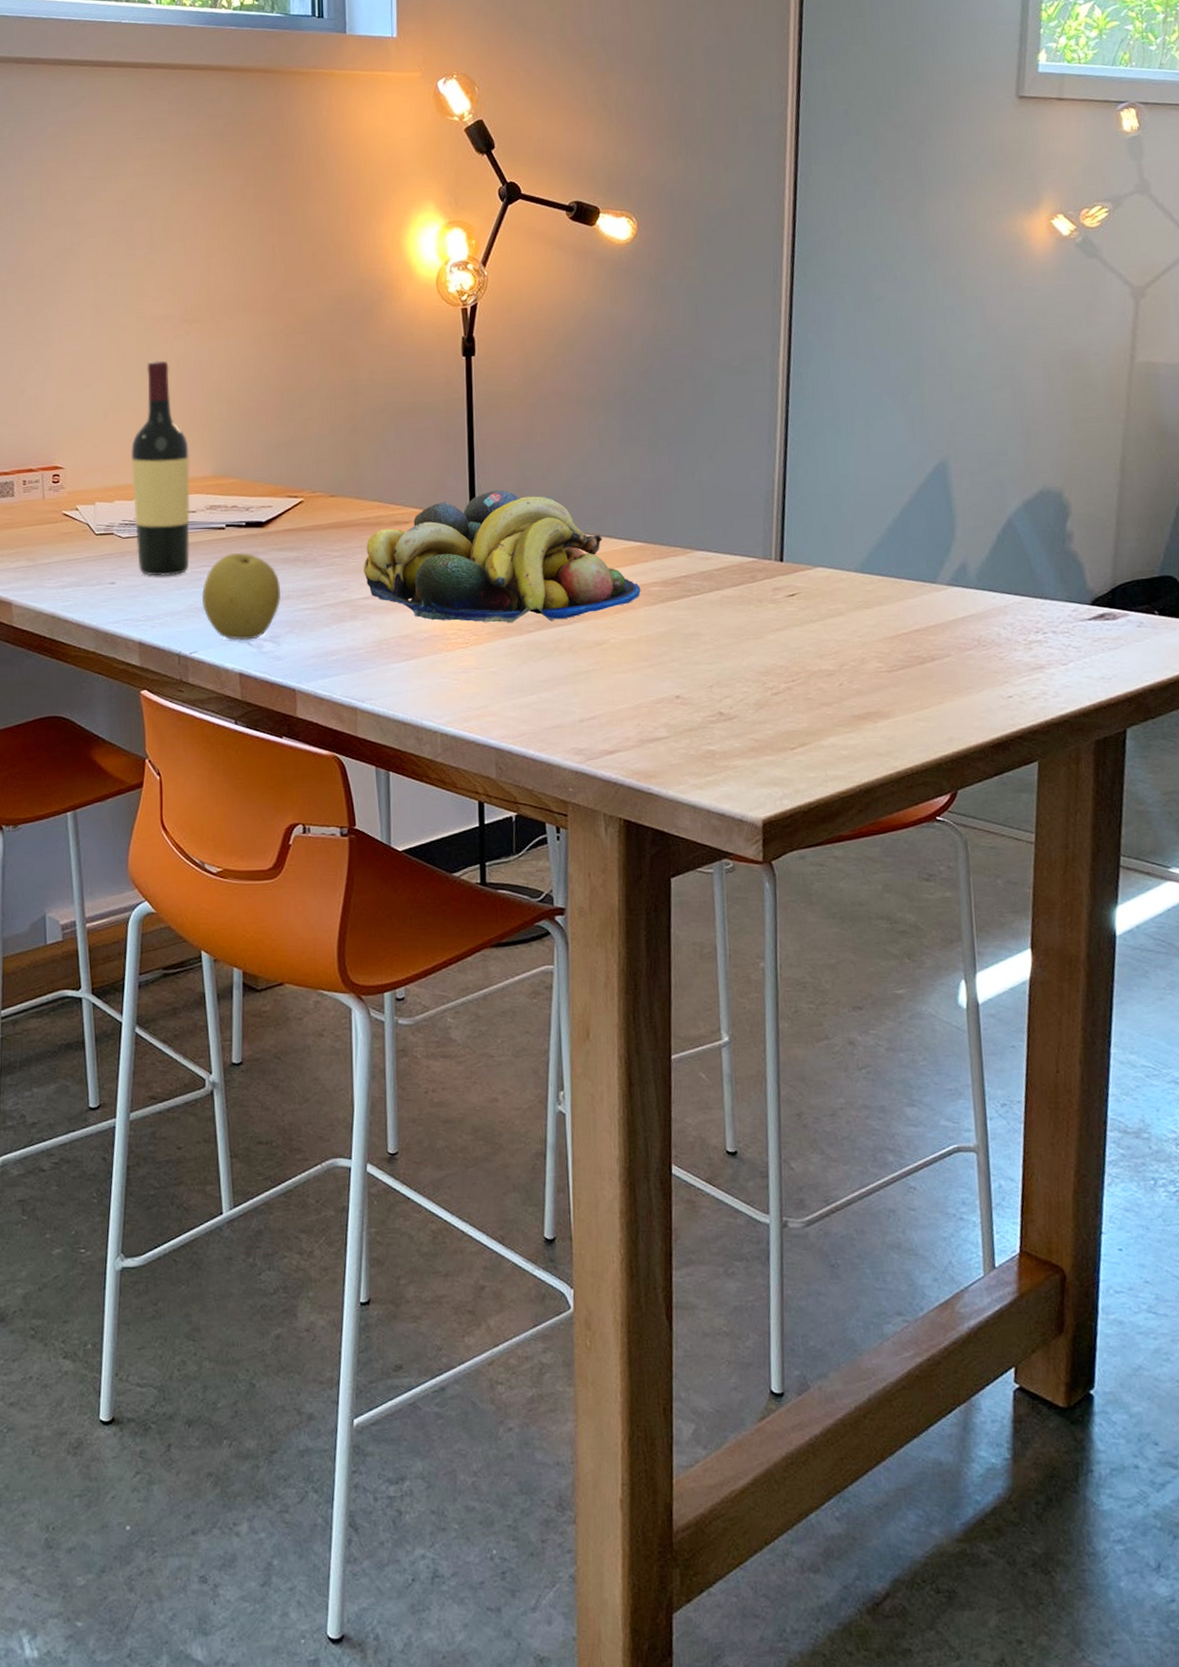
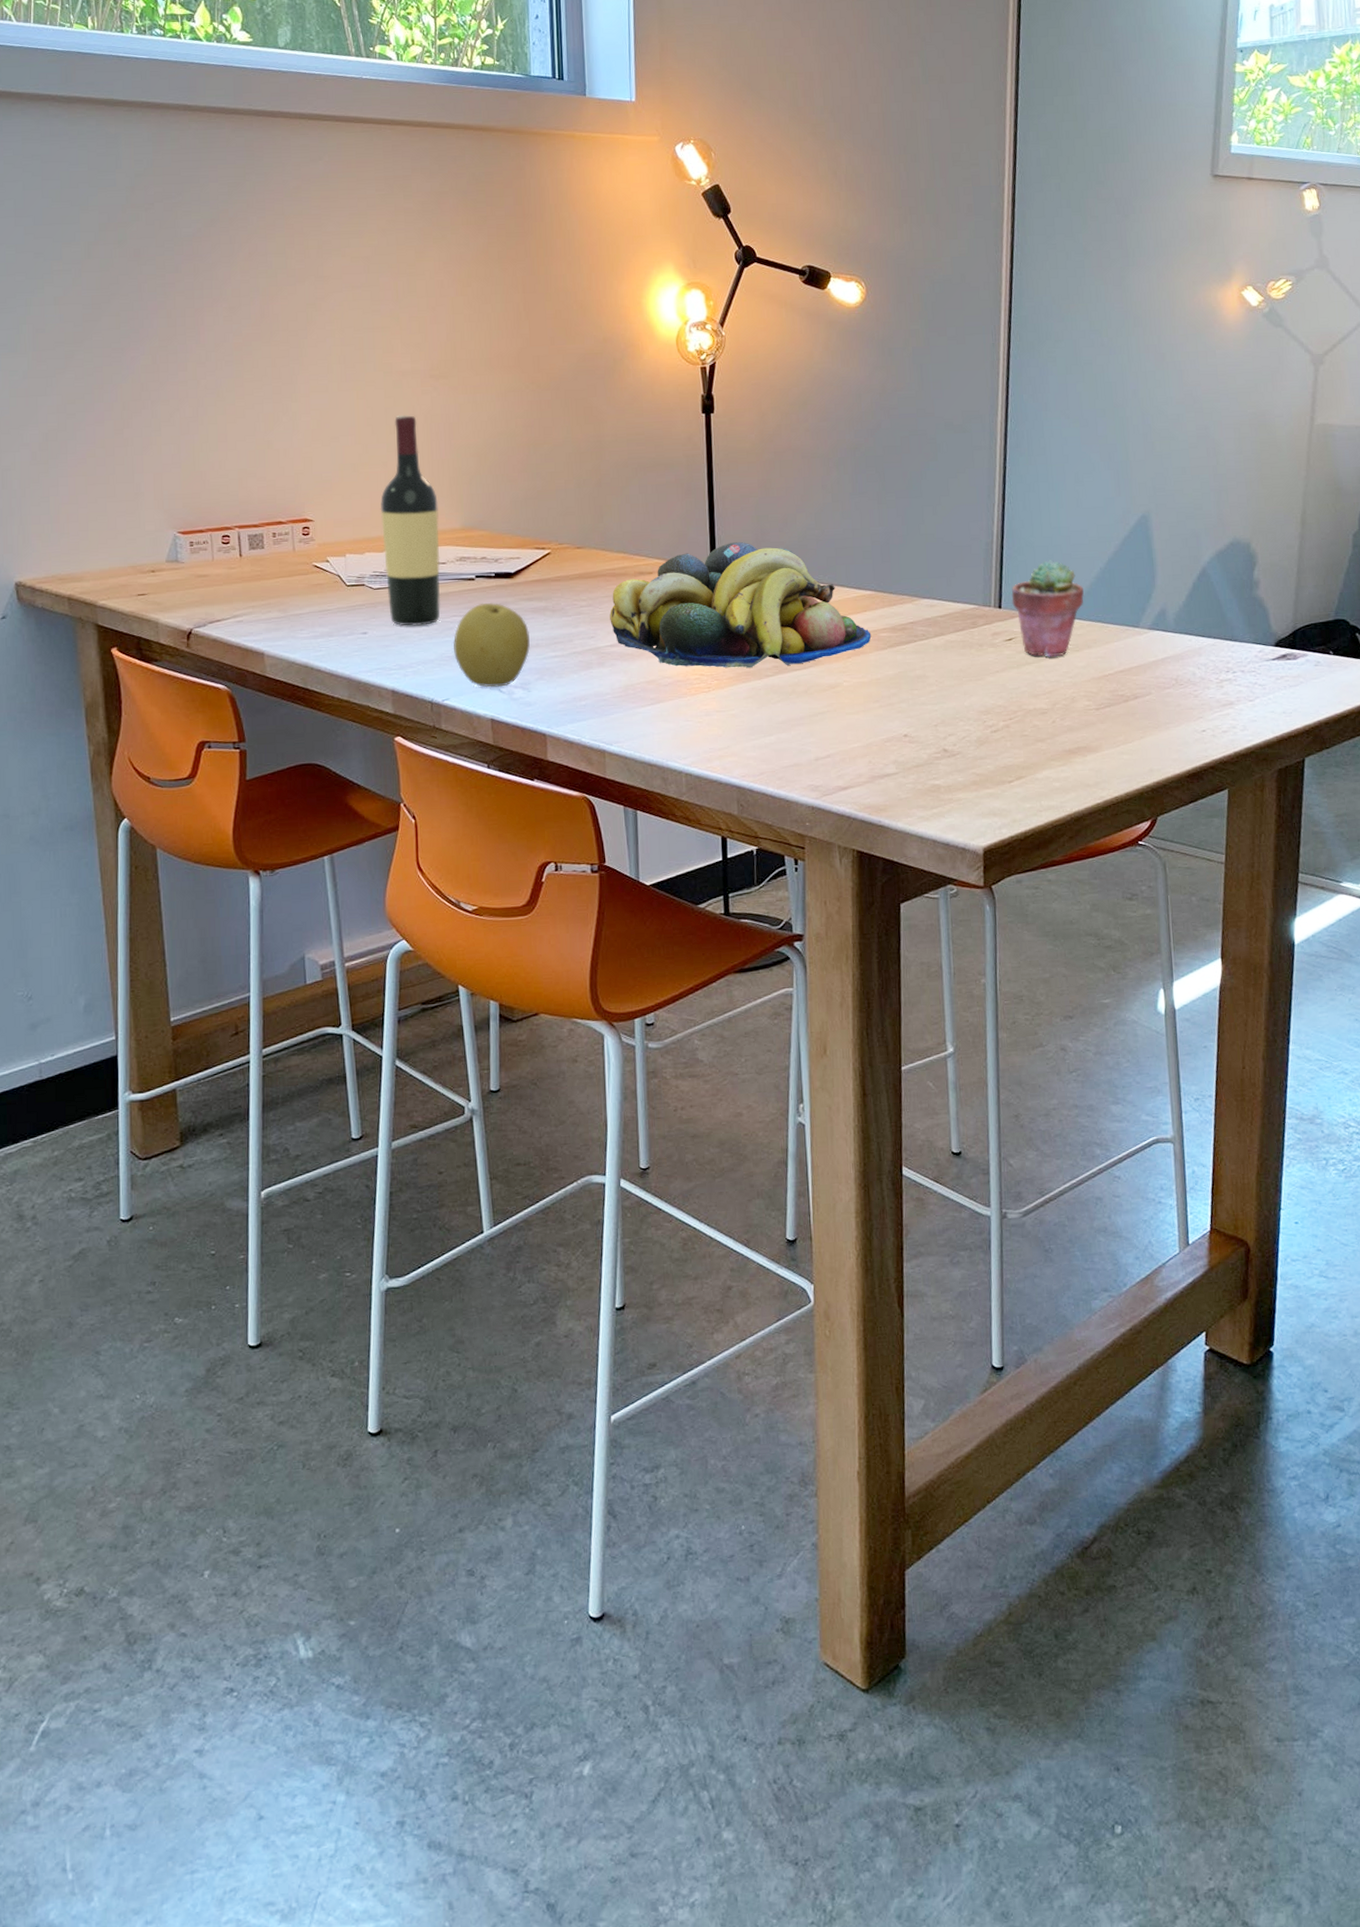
potted succulent: none [794,508,875,615] -> present [1011,559,1084,657]

